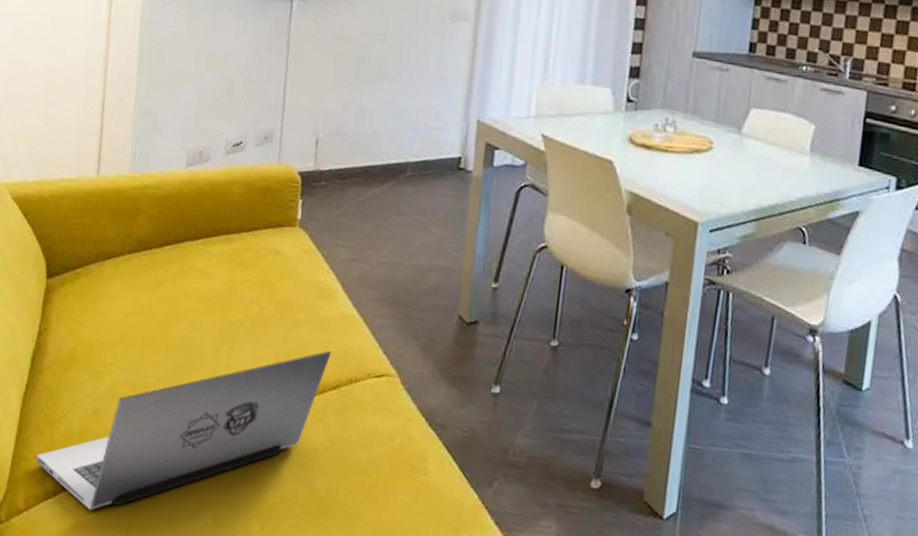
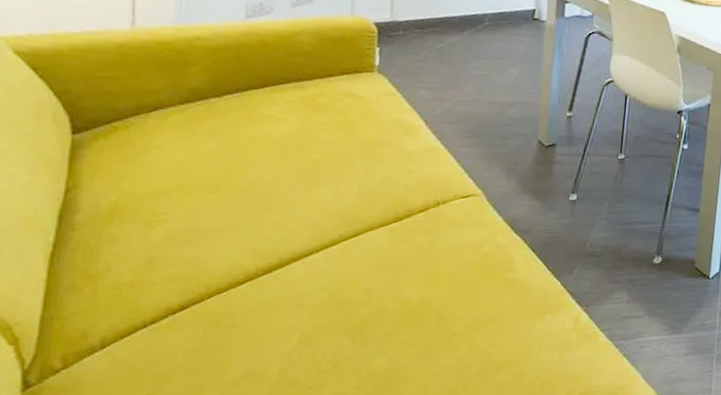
laptop: present [36,351,331,511] -> none [74,180,417,356]

